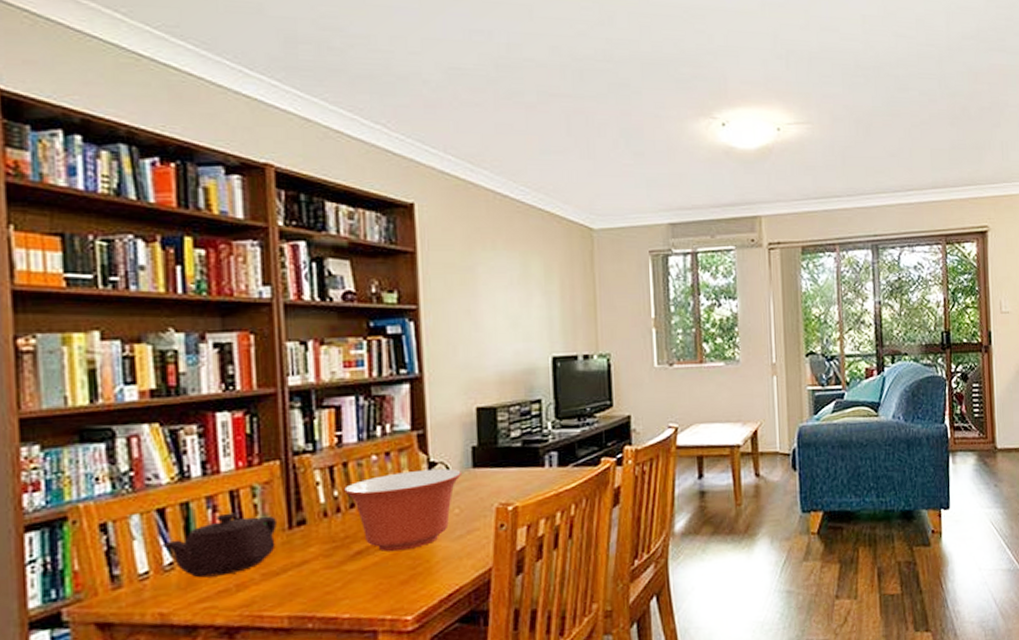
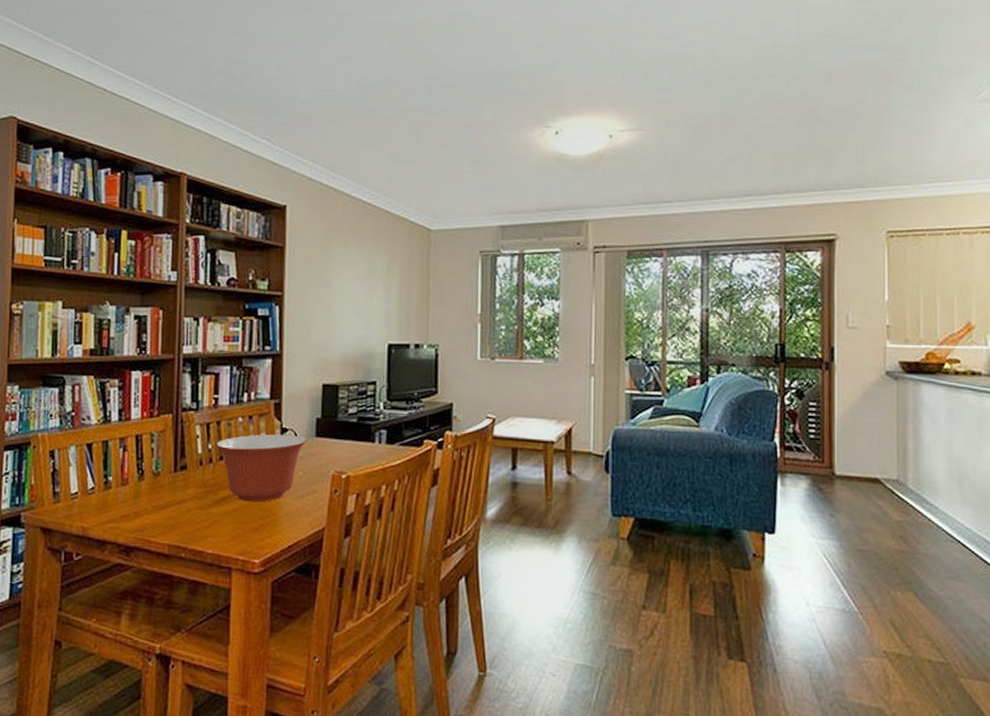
teapot: present [162,512,277,578] -> none [88,453,166,503]

